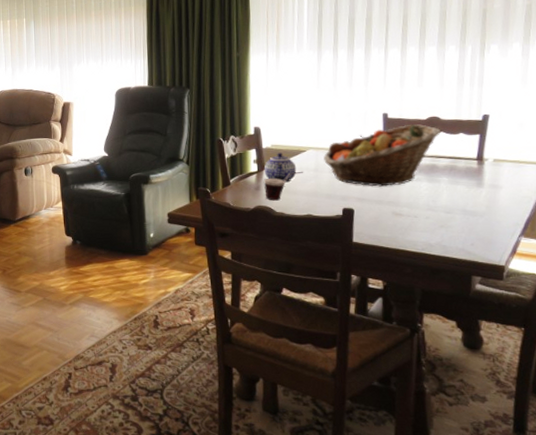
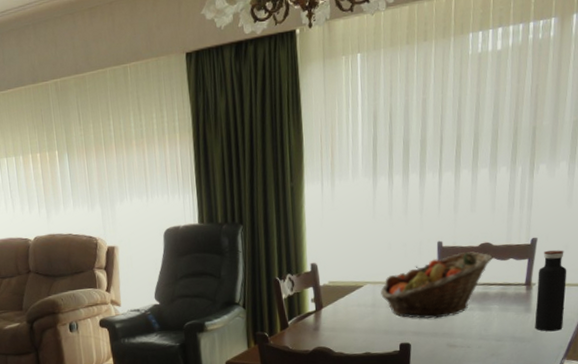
teapot: present [264,153,297,183] -> none [322,289,355,321]
cup: present [264,171,304,201] -> none [322,307,362,341]
water bottle: none [488,127,523,208] -> present [535,250,567,332]

